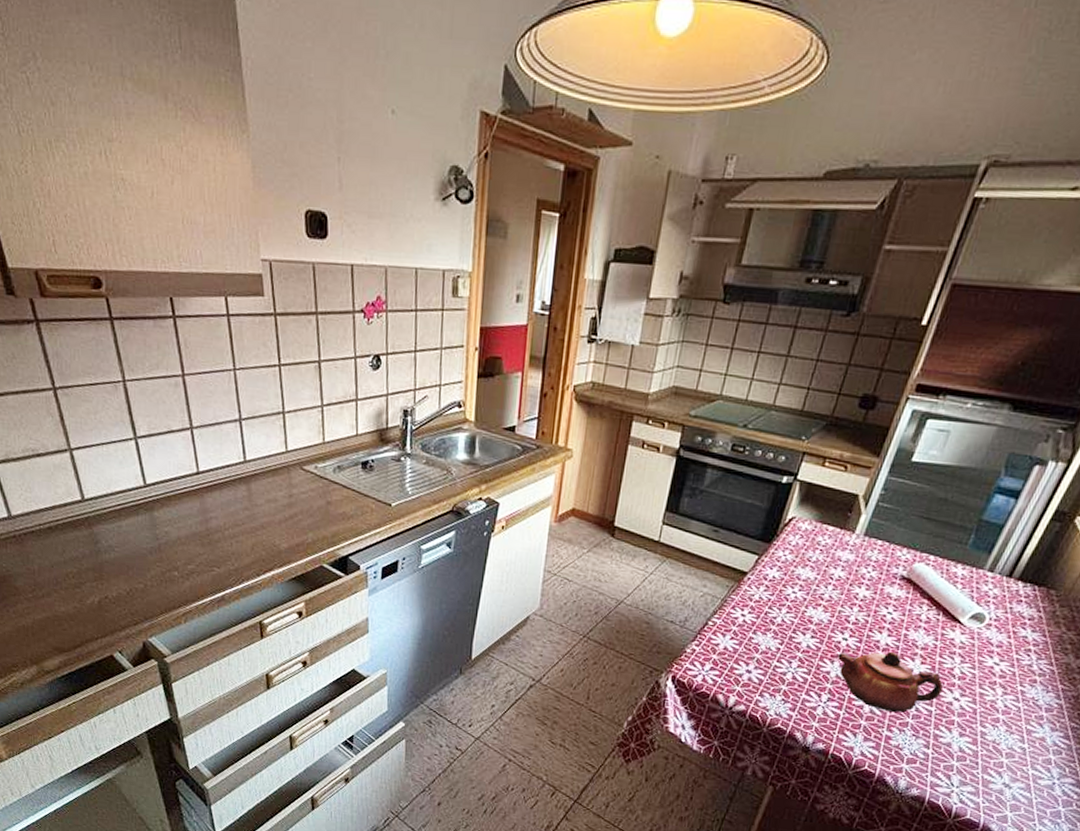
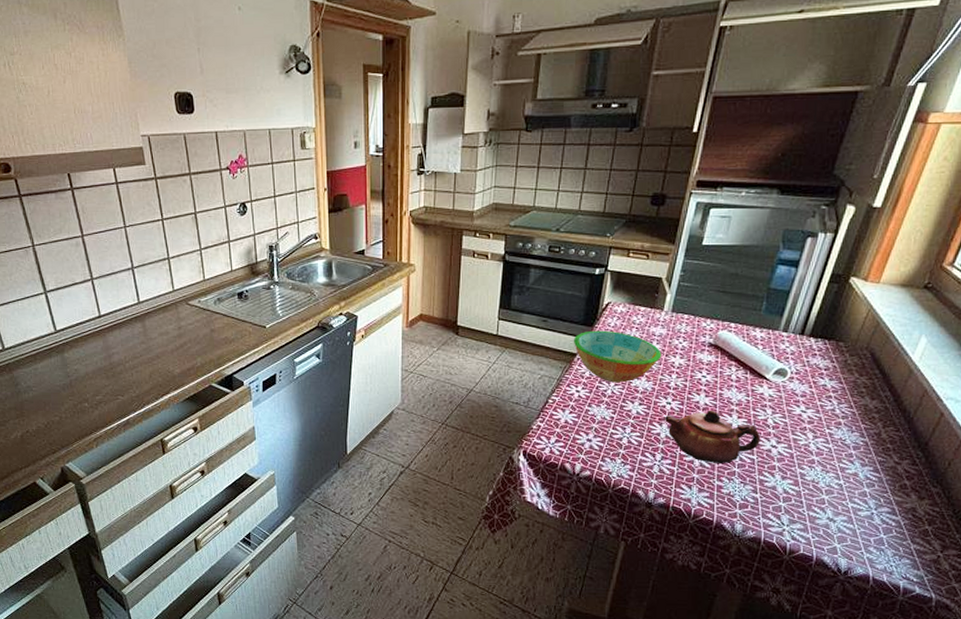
bowl: none [745,547,845,611] -> present [573,330,662,383]

